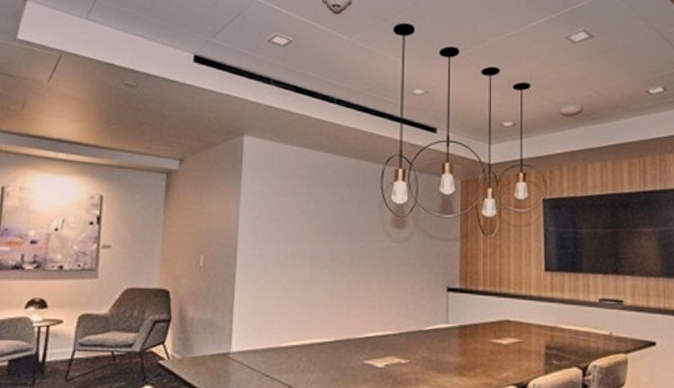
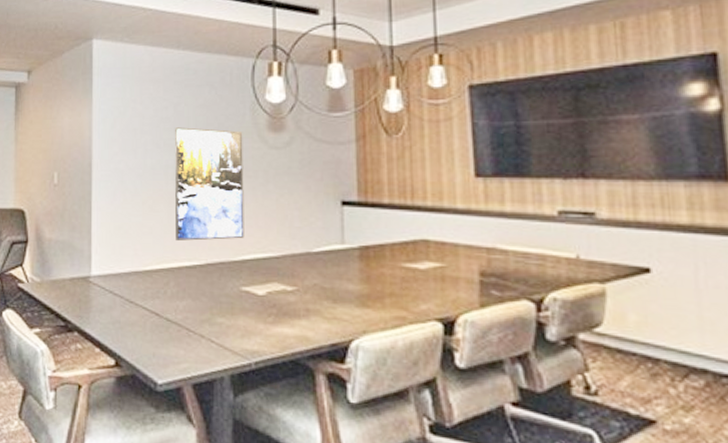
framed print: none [310,220,372,320] -> present [175,127,245,241]

